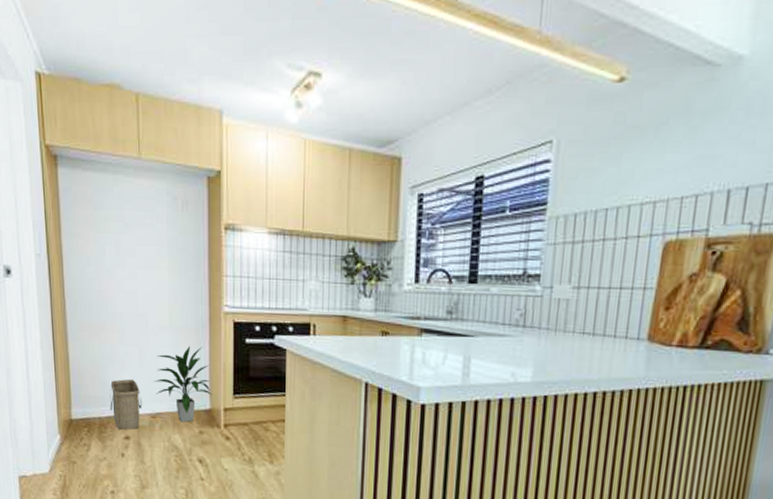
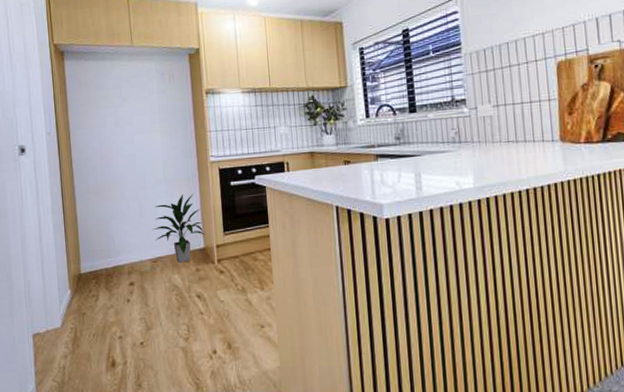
basket: present [109,379,143,430] -> none [114,230,145,277]

